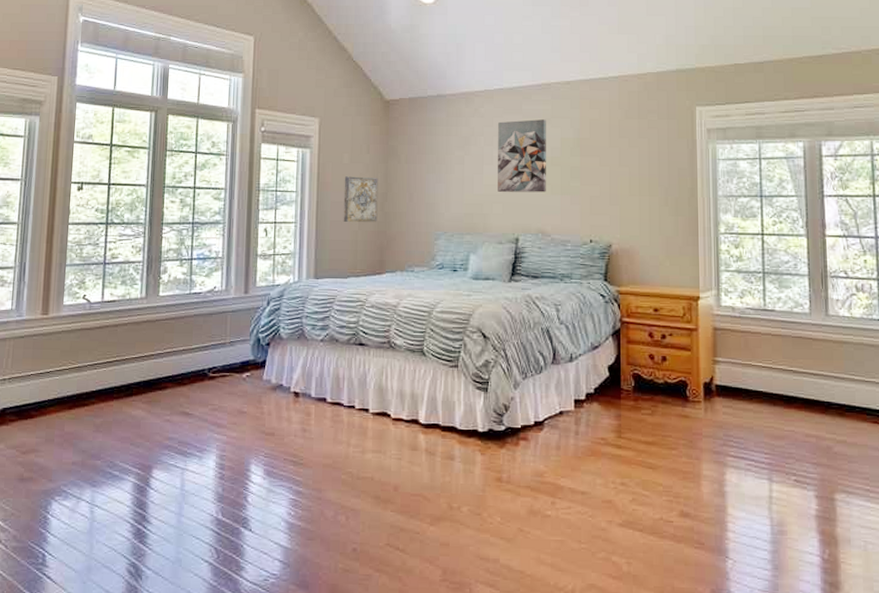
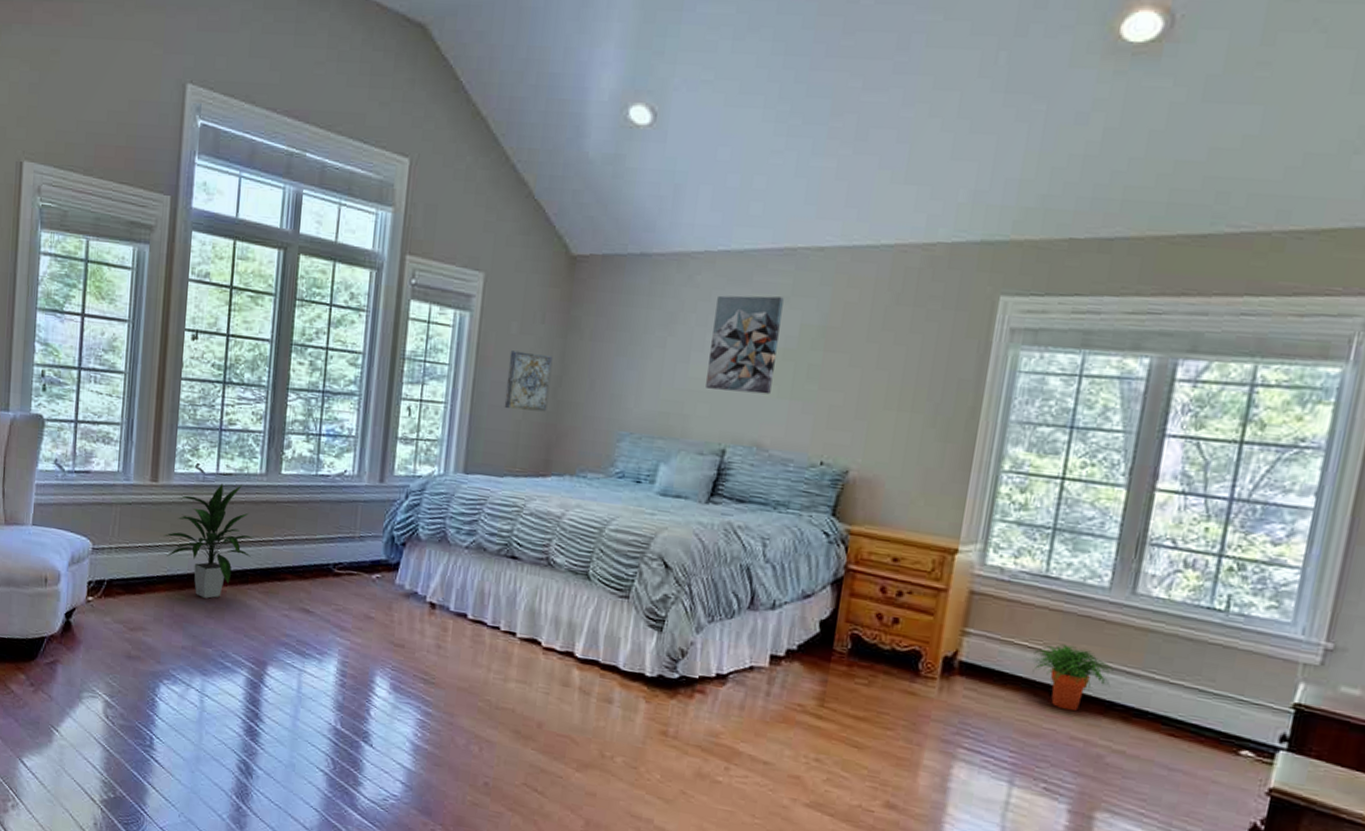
indoor plant: none [54,309,136,414] -> present [163,483,254,599]
potted plant: none [767,360,826,414] -> present [1032,643,1114,711]

